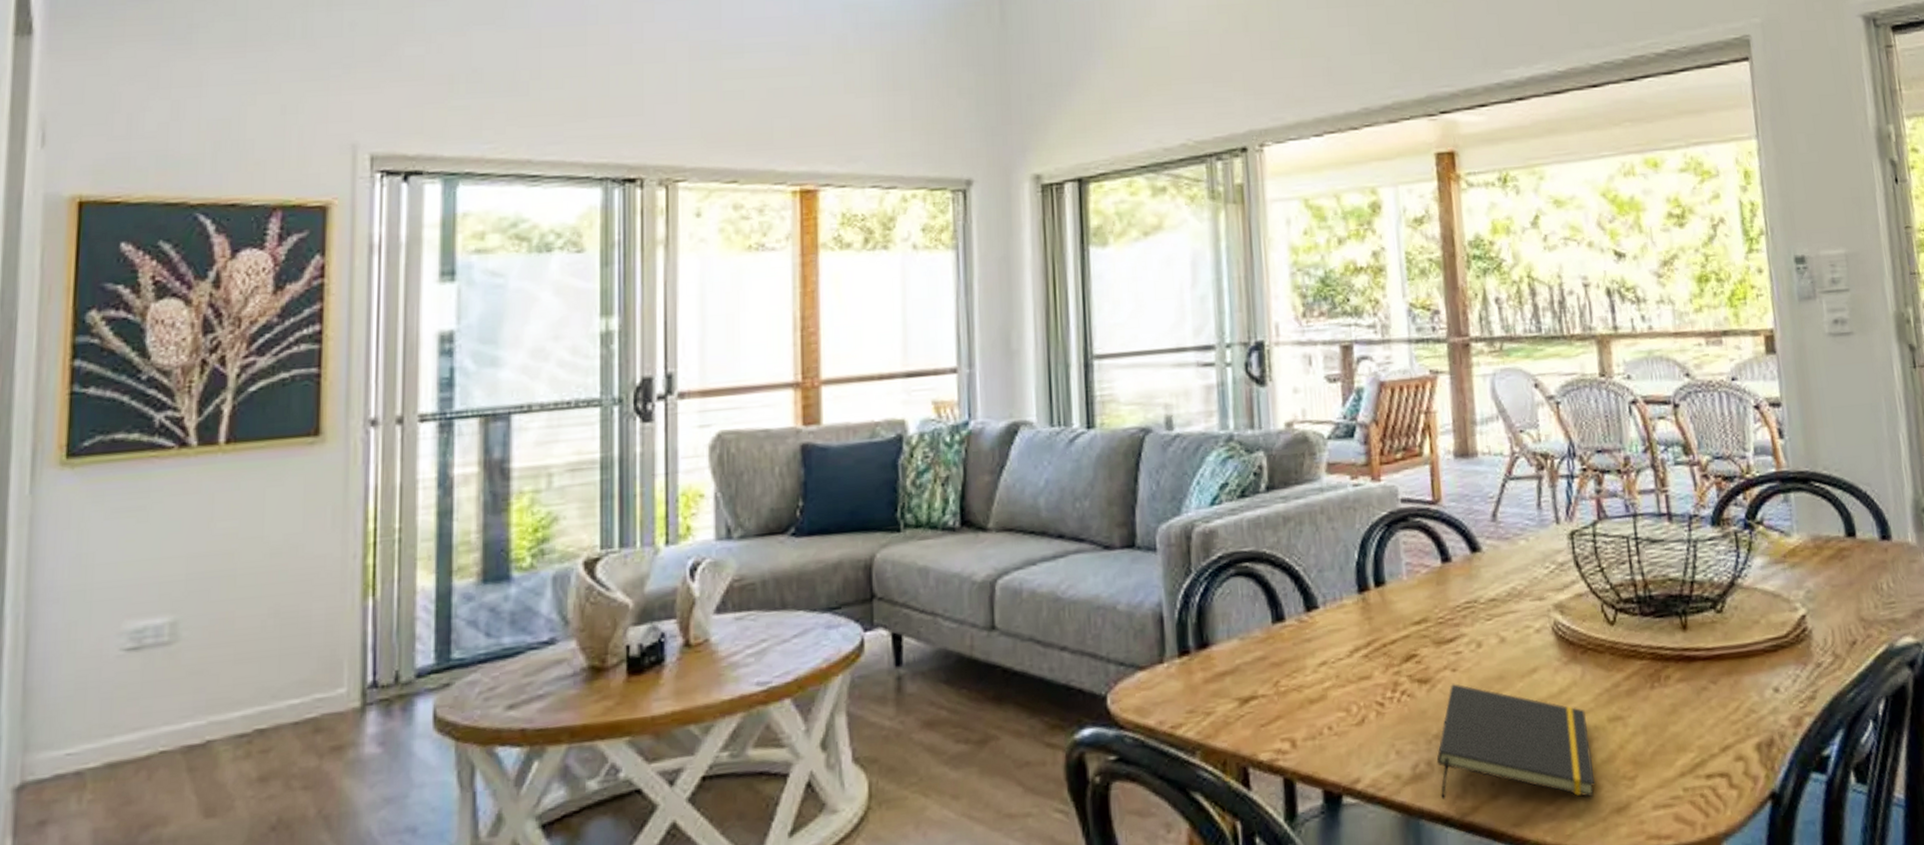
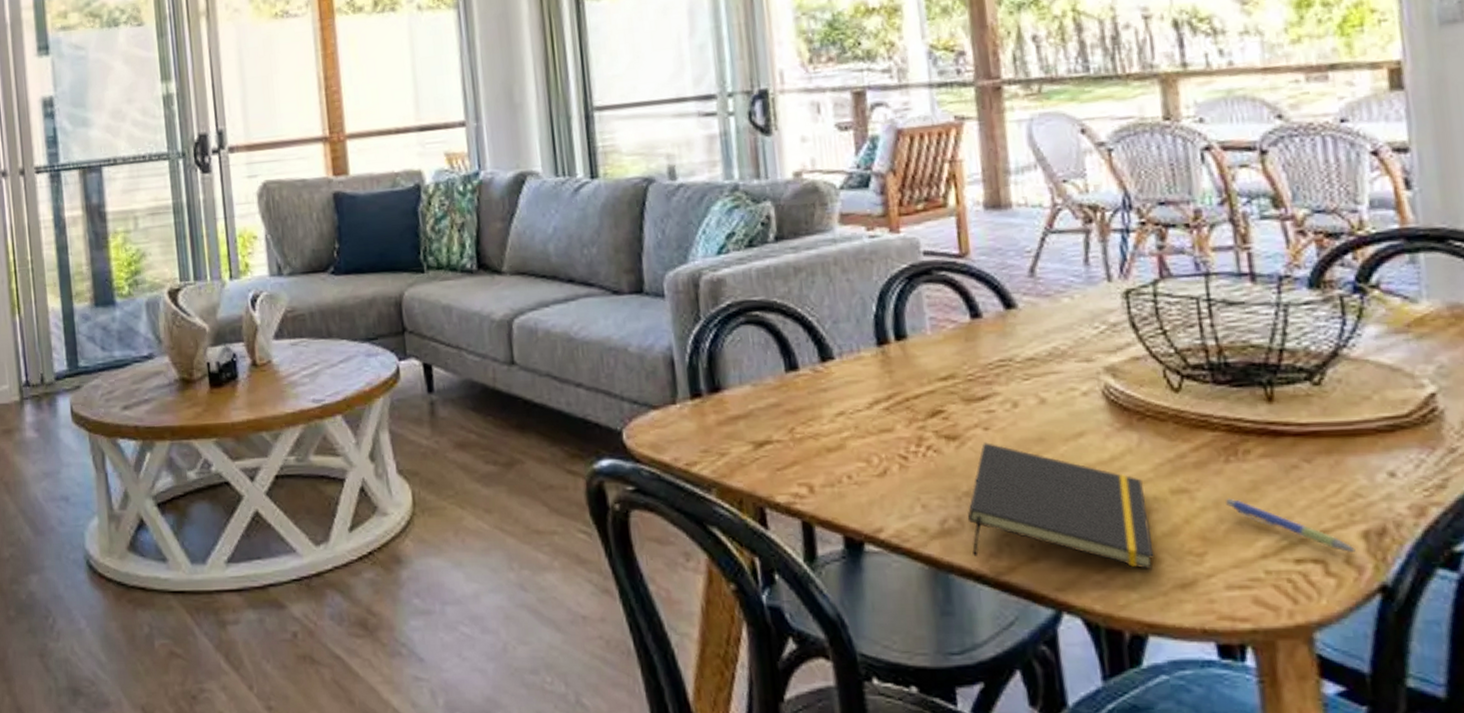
pen: none [1652,722,1752,764] -> present [1226,498,1356,552]

